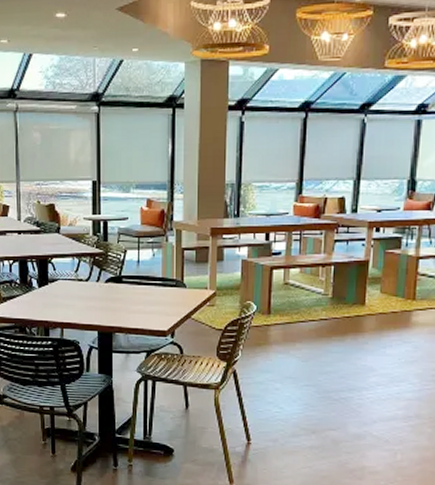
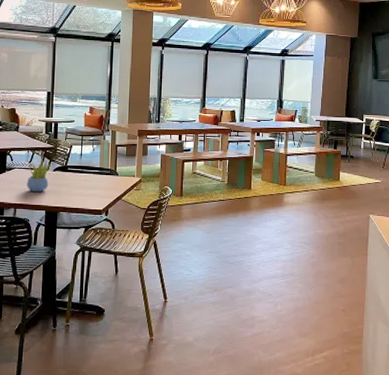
succulent plant: none [74,267,103,309] -> present [26,158,52,193]

